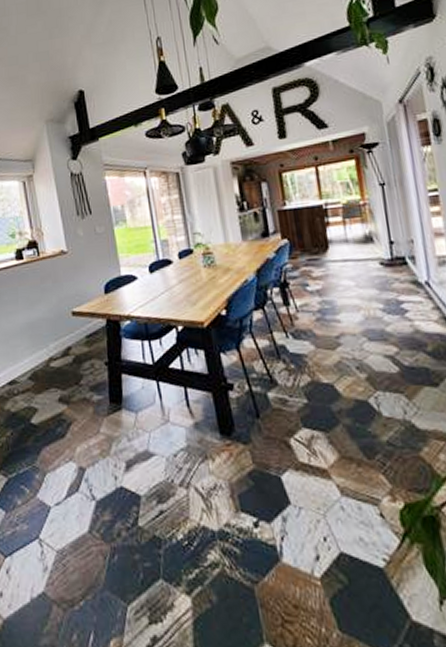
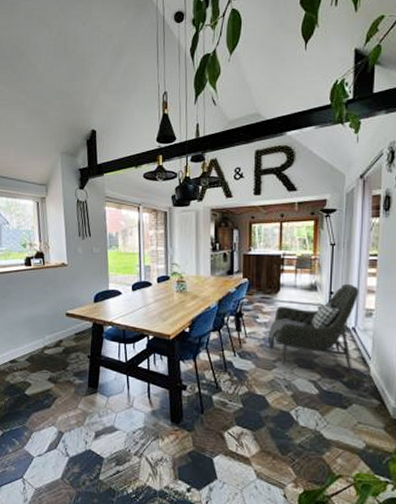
armchair: none [323,228,436,340] -> present [267,283,359,370]

